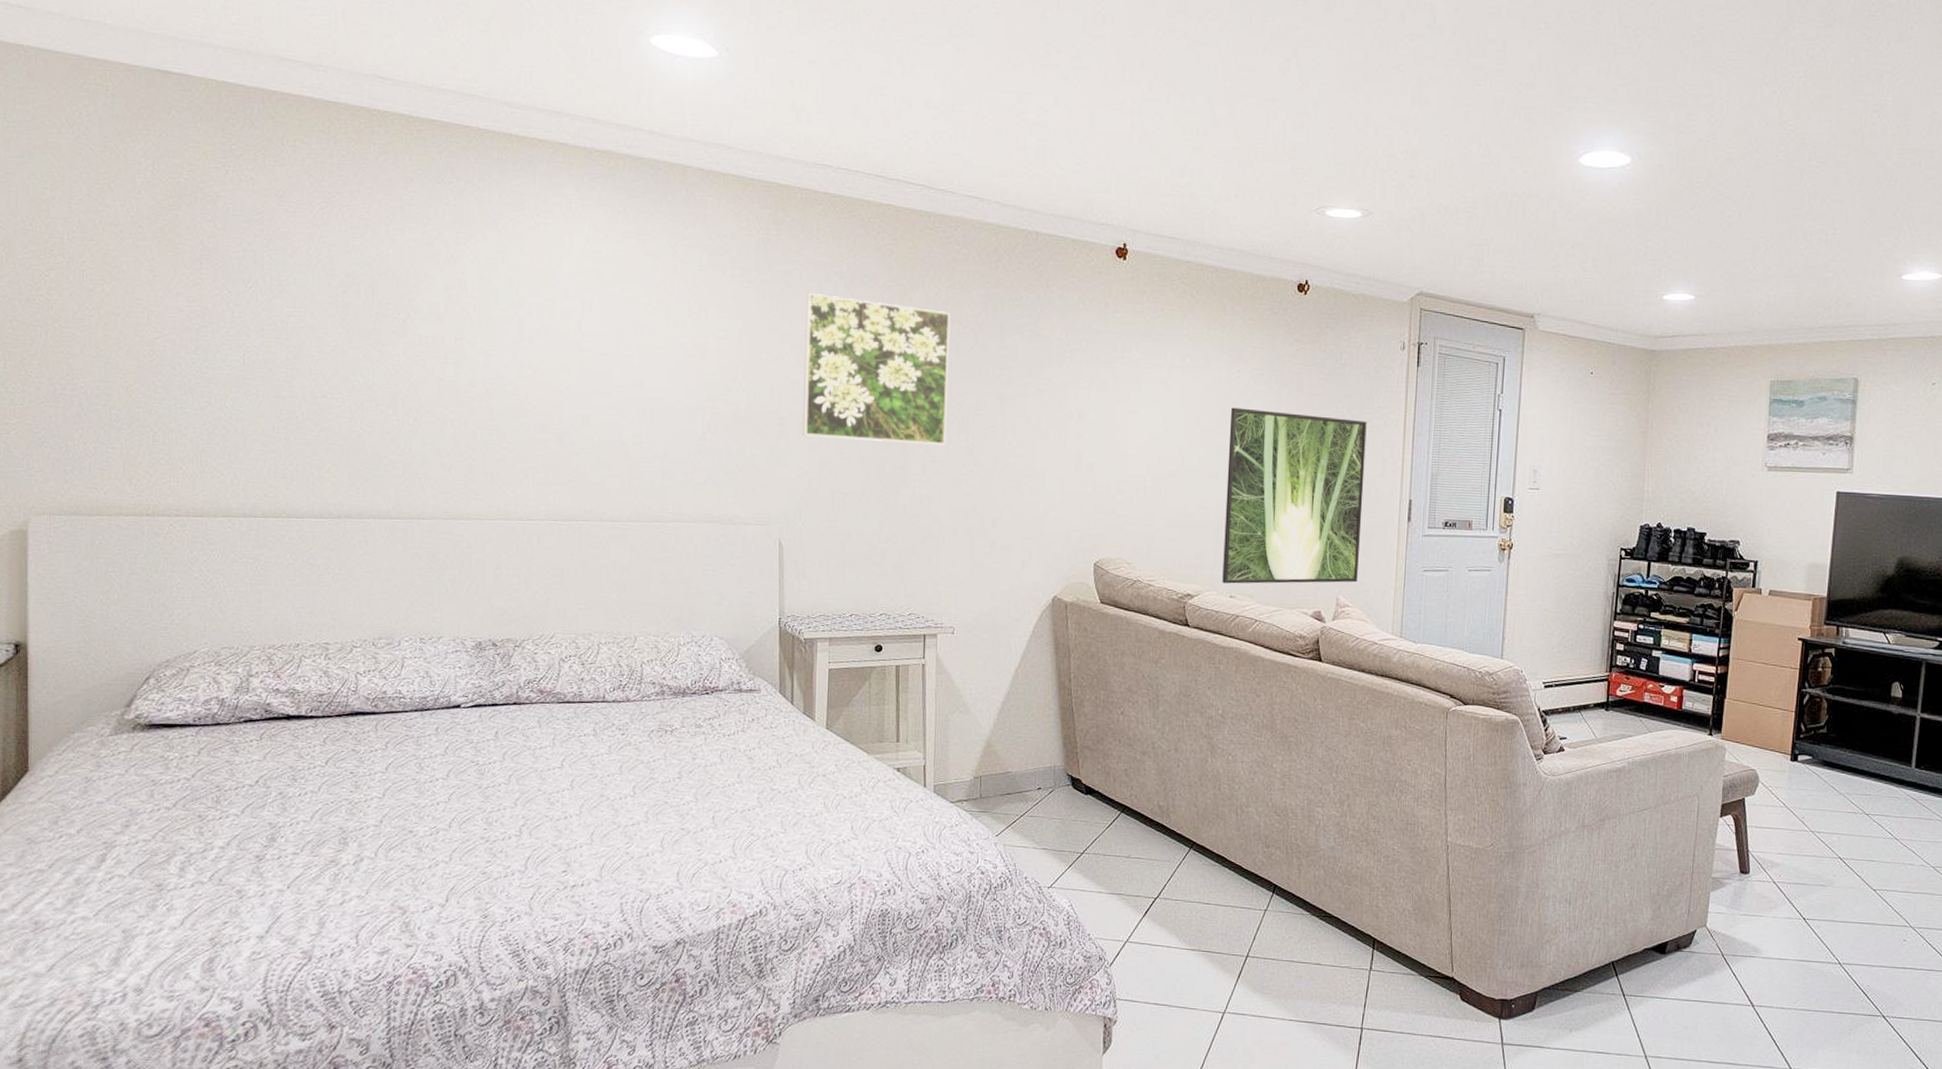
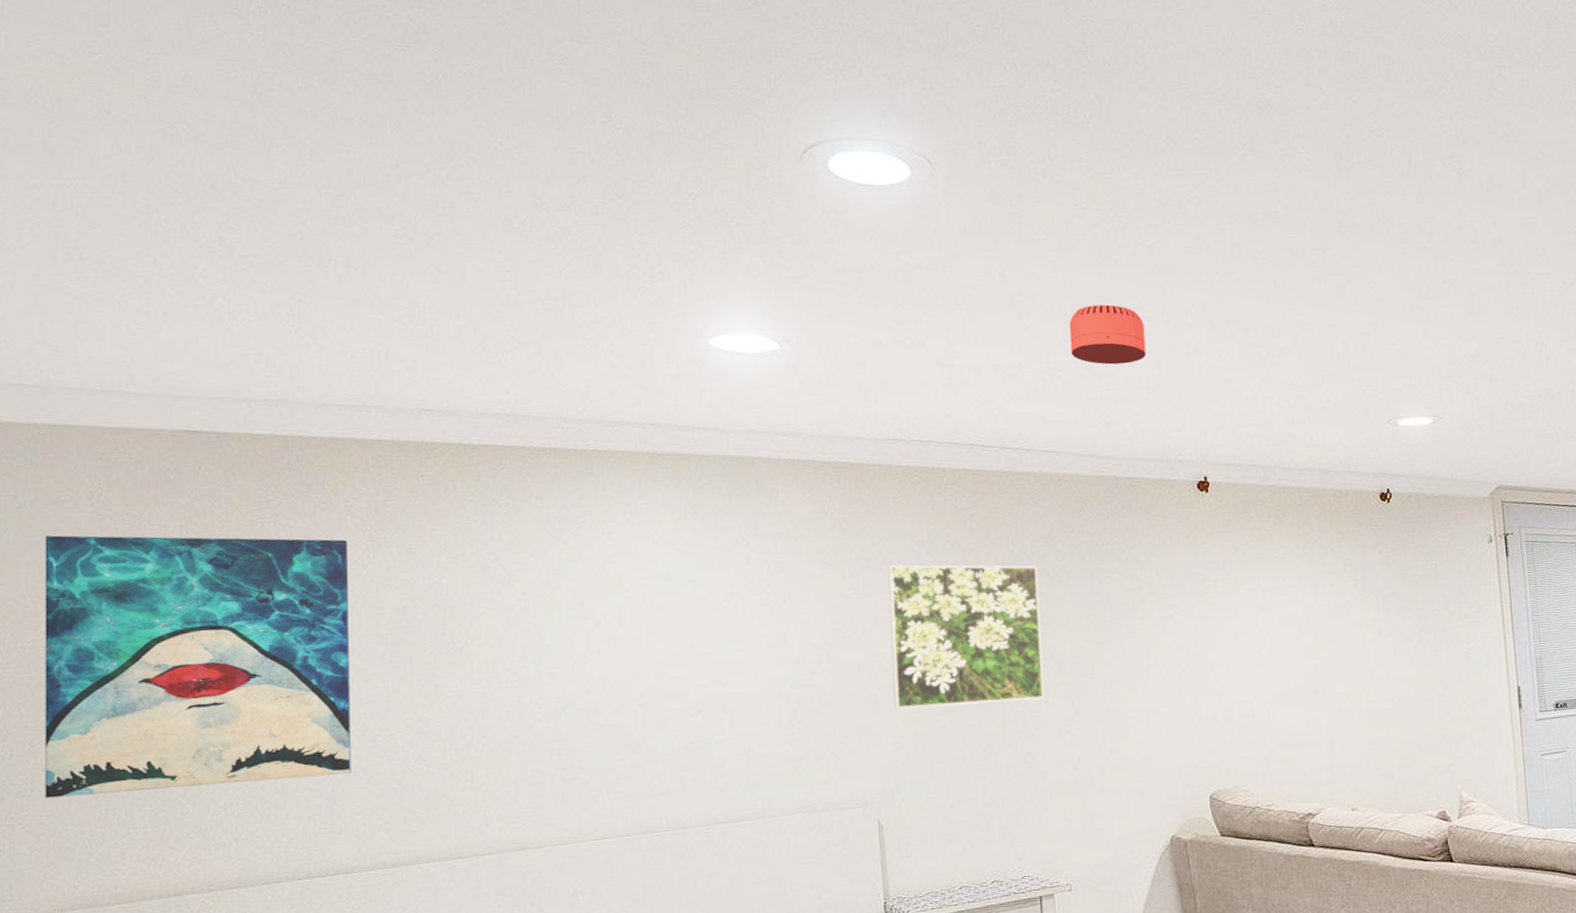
wall art: none [32,158,304,424] -> present [45,535,351,799]
smoke detector: none [1004,48,1081,115] -> present [1069,304,1146,365]
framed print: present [1222,407,1367,584] -> none [1330,616,1478,797]

